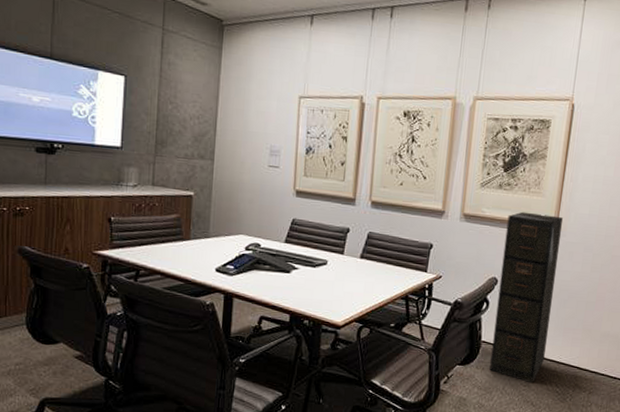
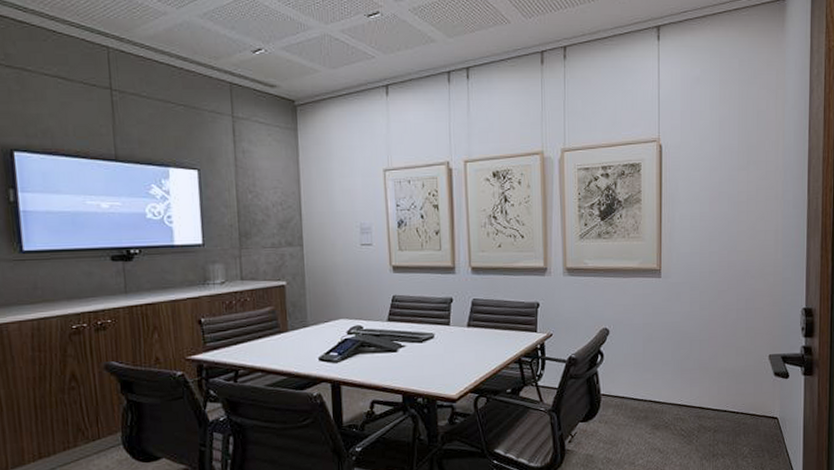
filing cabinet: present [489,211,564,384] -> none [611,258,666,430]

